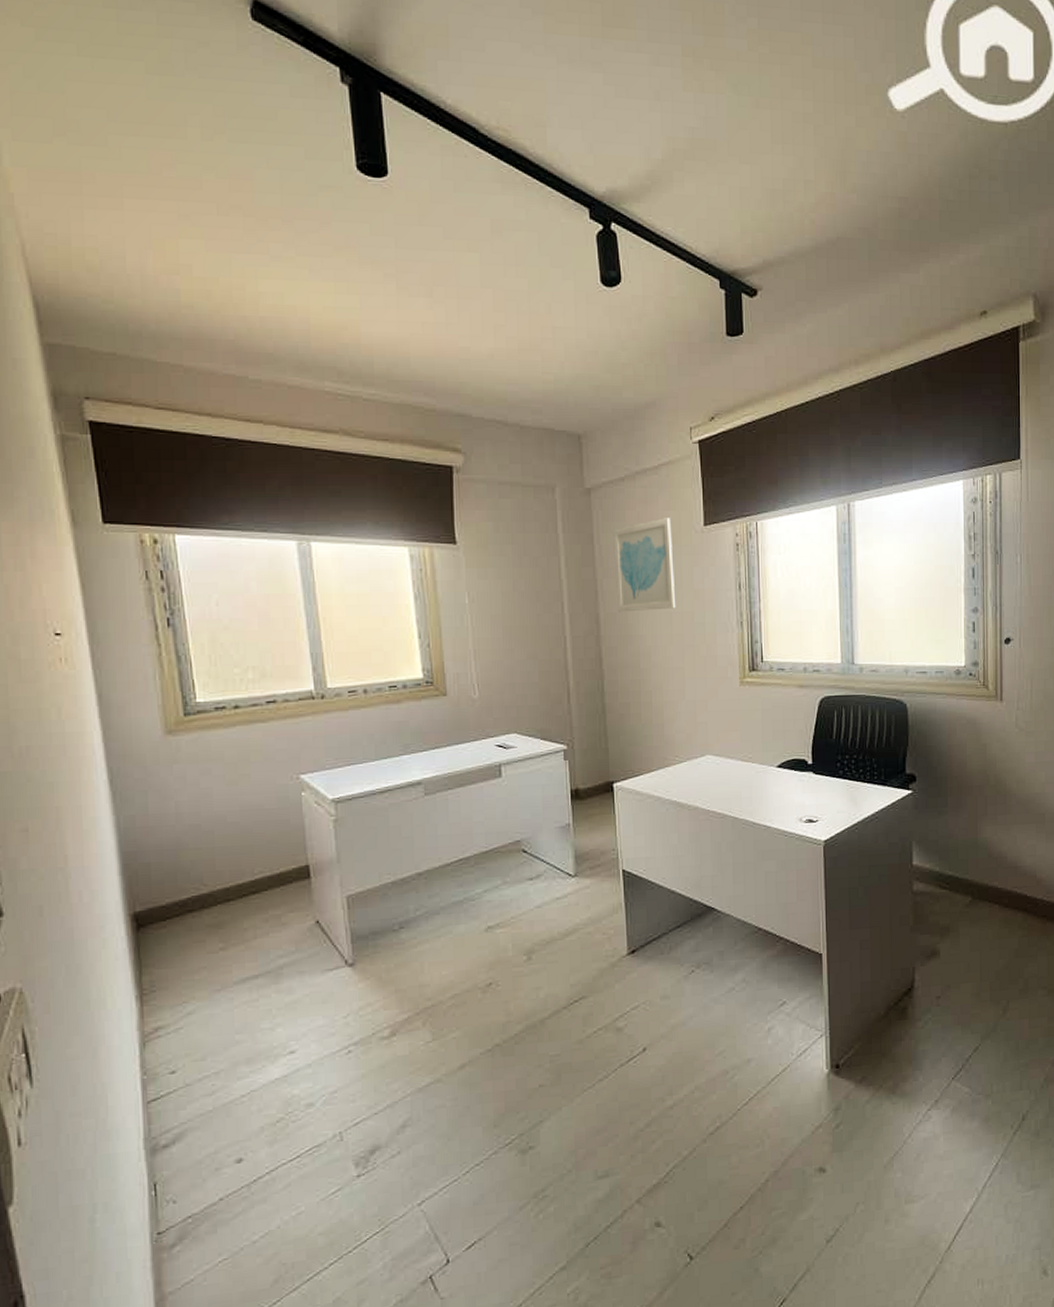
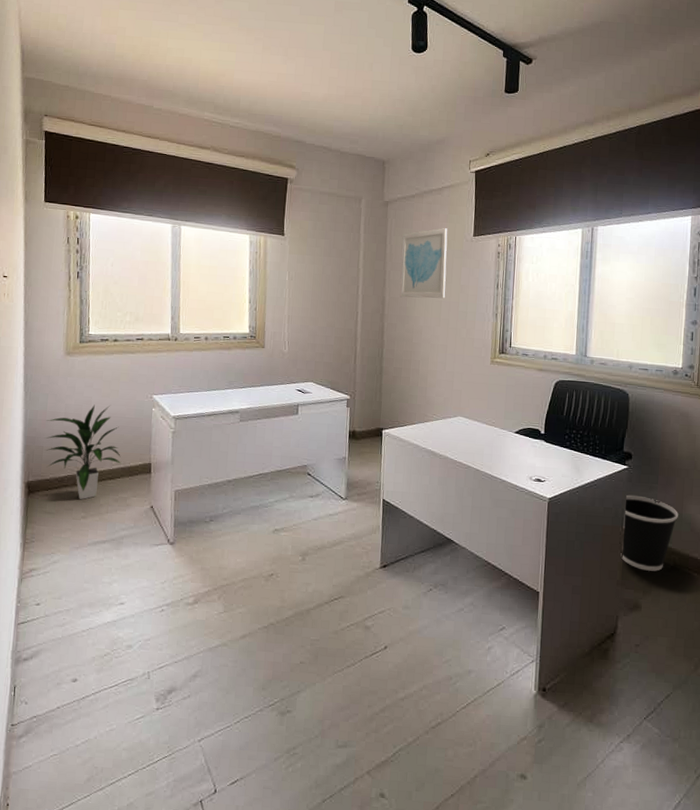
indoor plant: none [149,796,267,926] -> present [46,405,122,499]
wastebasket: none [912,823,973,910] -> present [621,495,678,572]

